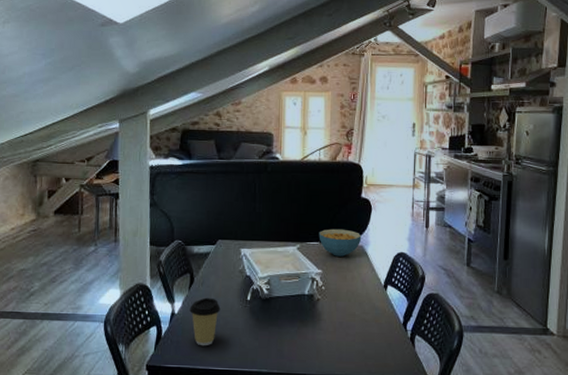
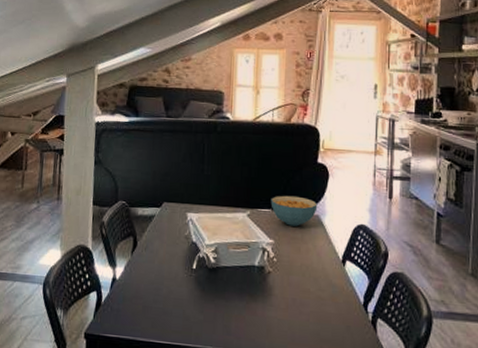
coffee cup: present [189,297,221,347] -> none [131,263,164,317]

